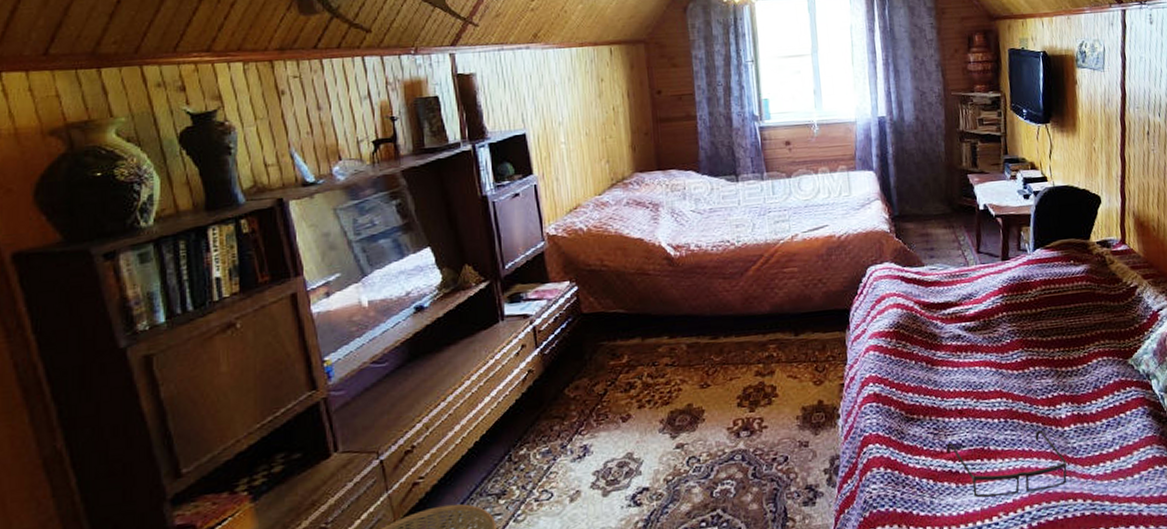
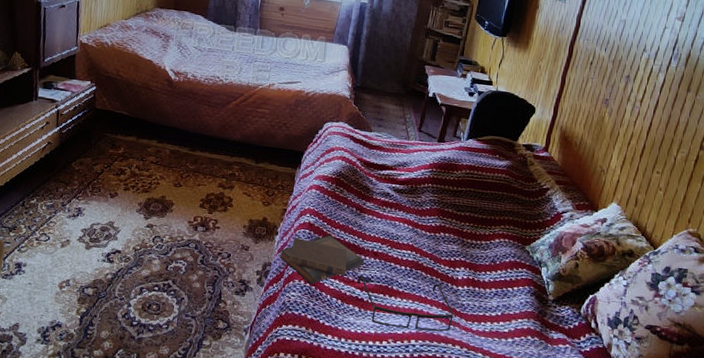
diary: none [846,402,949,469] -> present [279,235,364,284]

